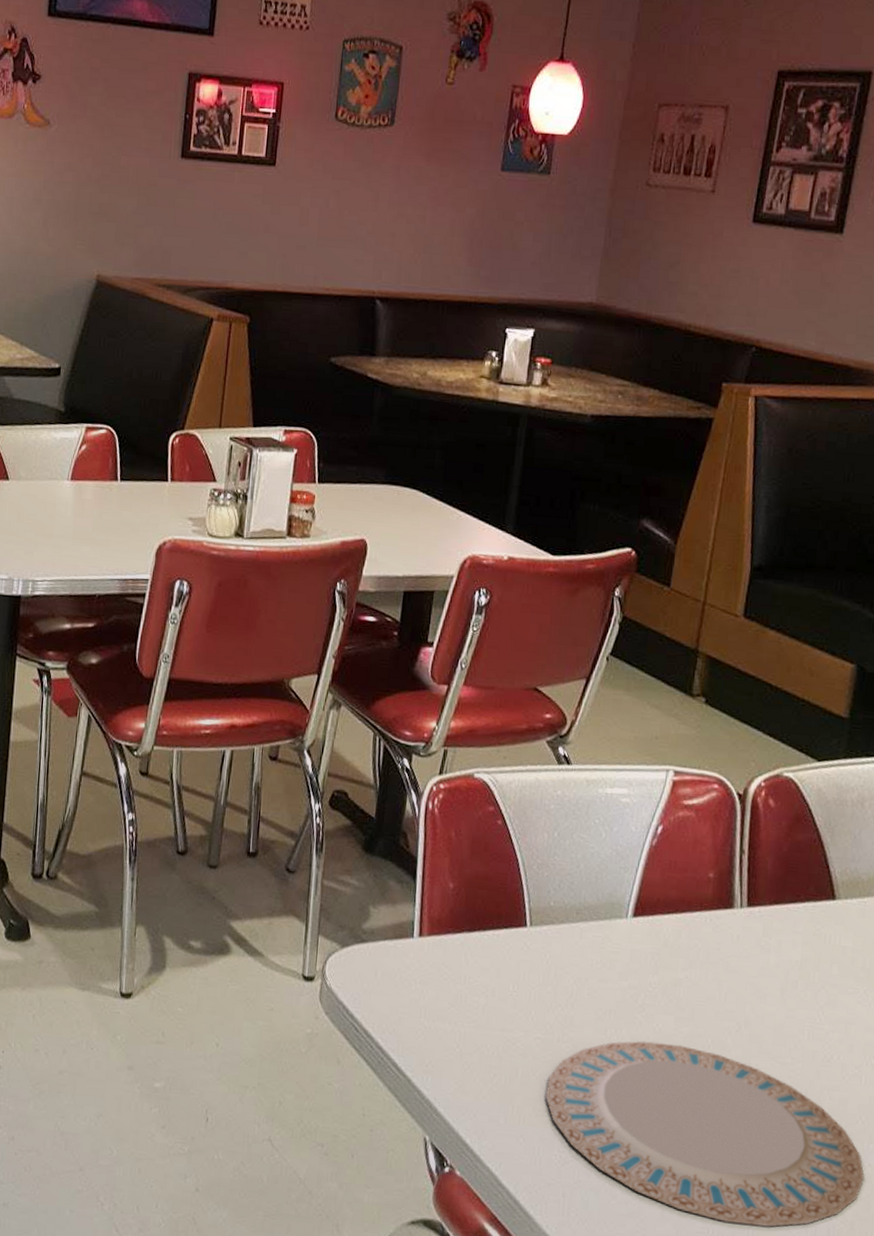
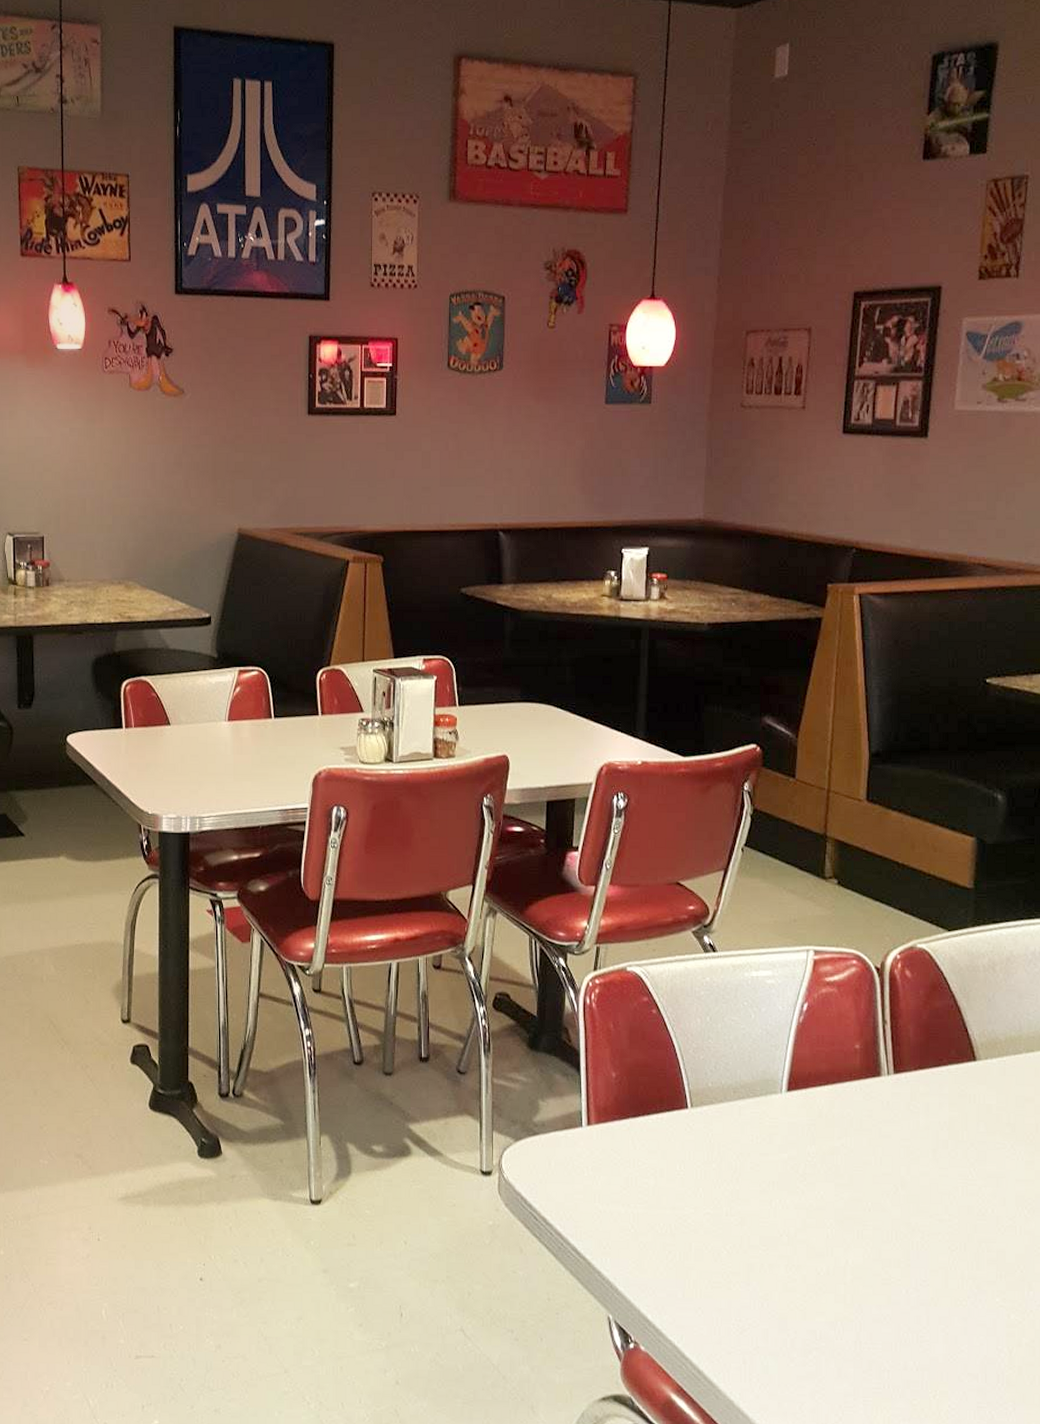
plate: present [546,1041,865,1227] -> none [720,1209,1027,1379]

